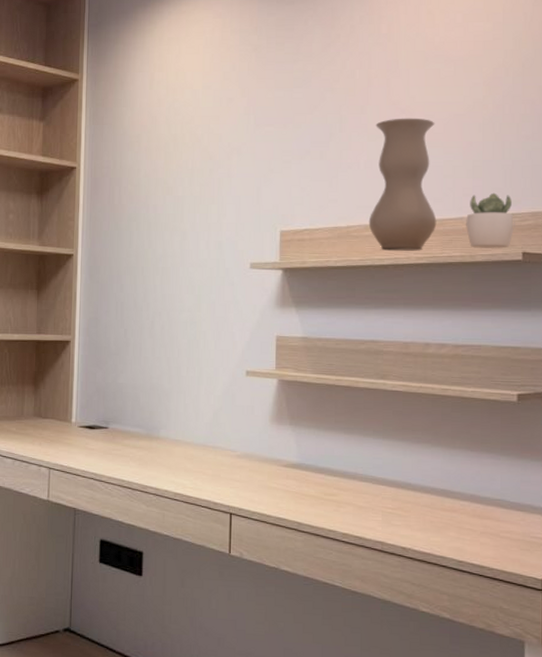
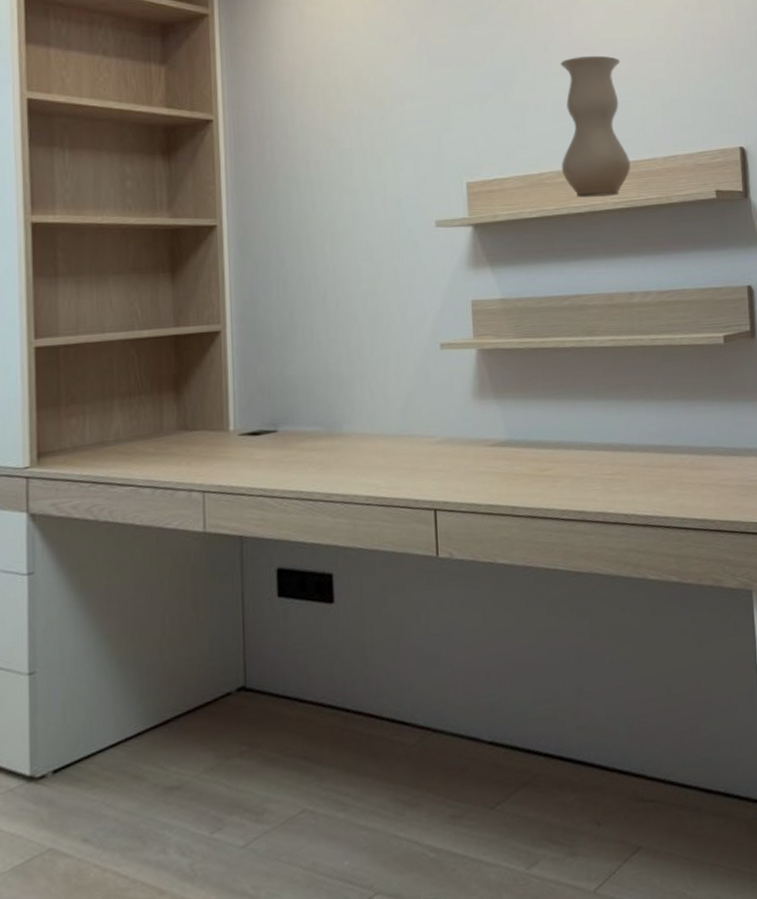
succulent plant: present [466,192,515,249] -> none [659,131,707,189]

